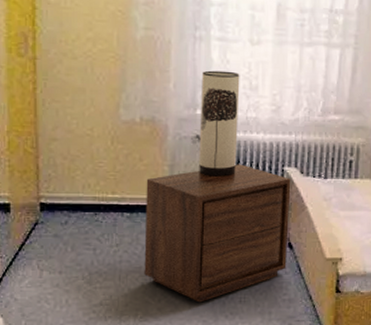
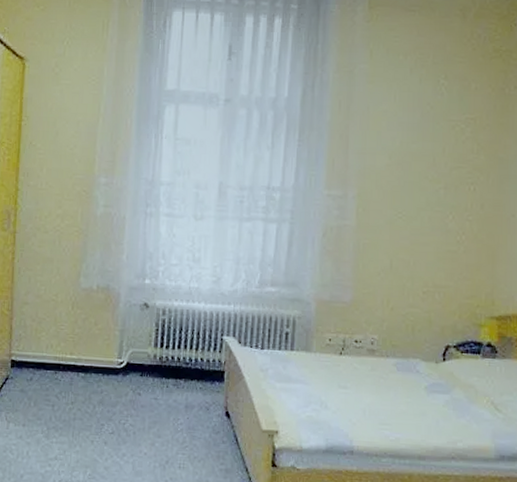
nightstand: present [144,164,291,303] -> none [94,331,230,465]
table lamp: present [199,70,240,177] -> none [146,243,185,343]

